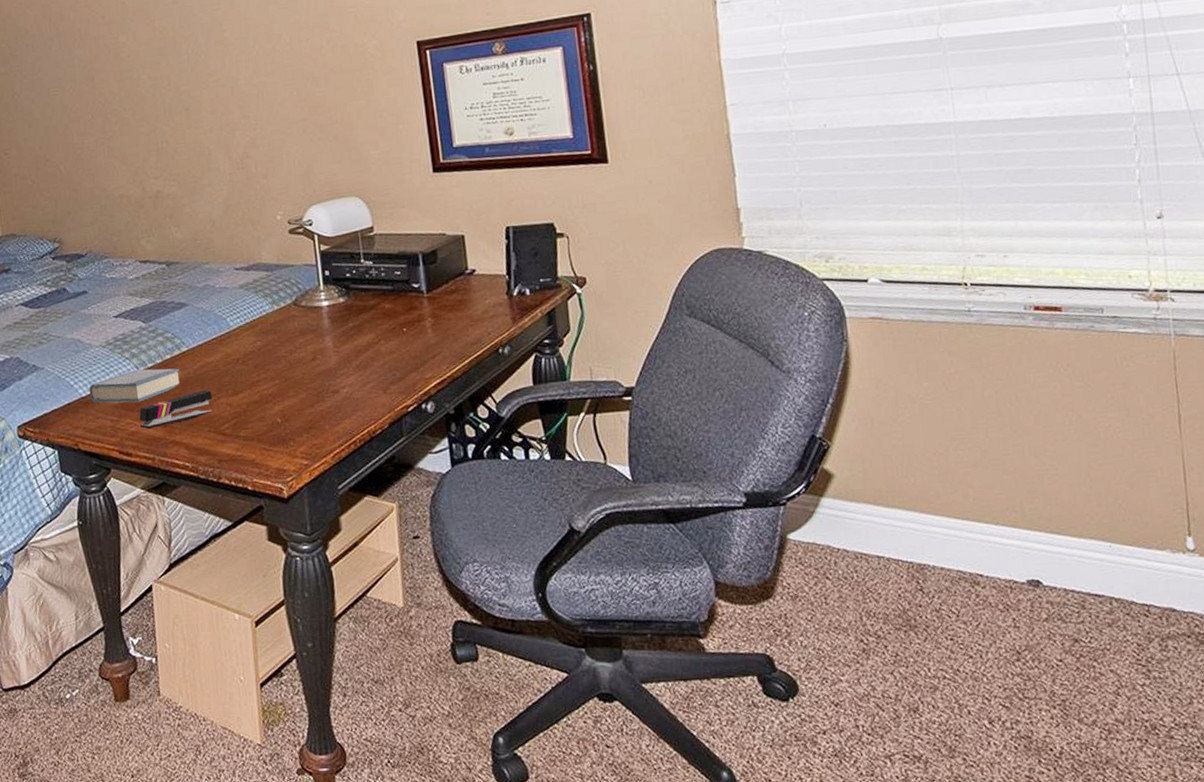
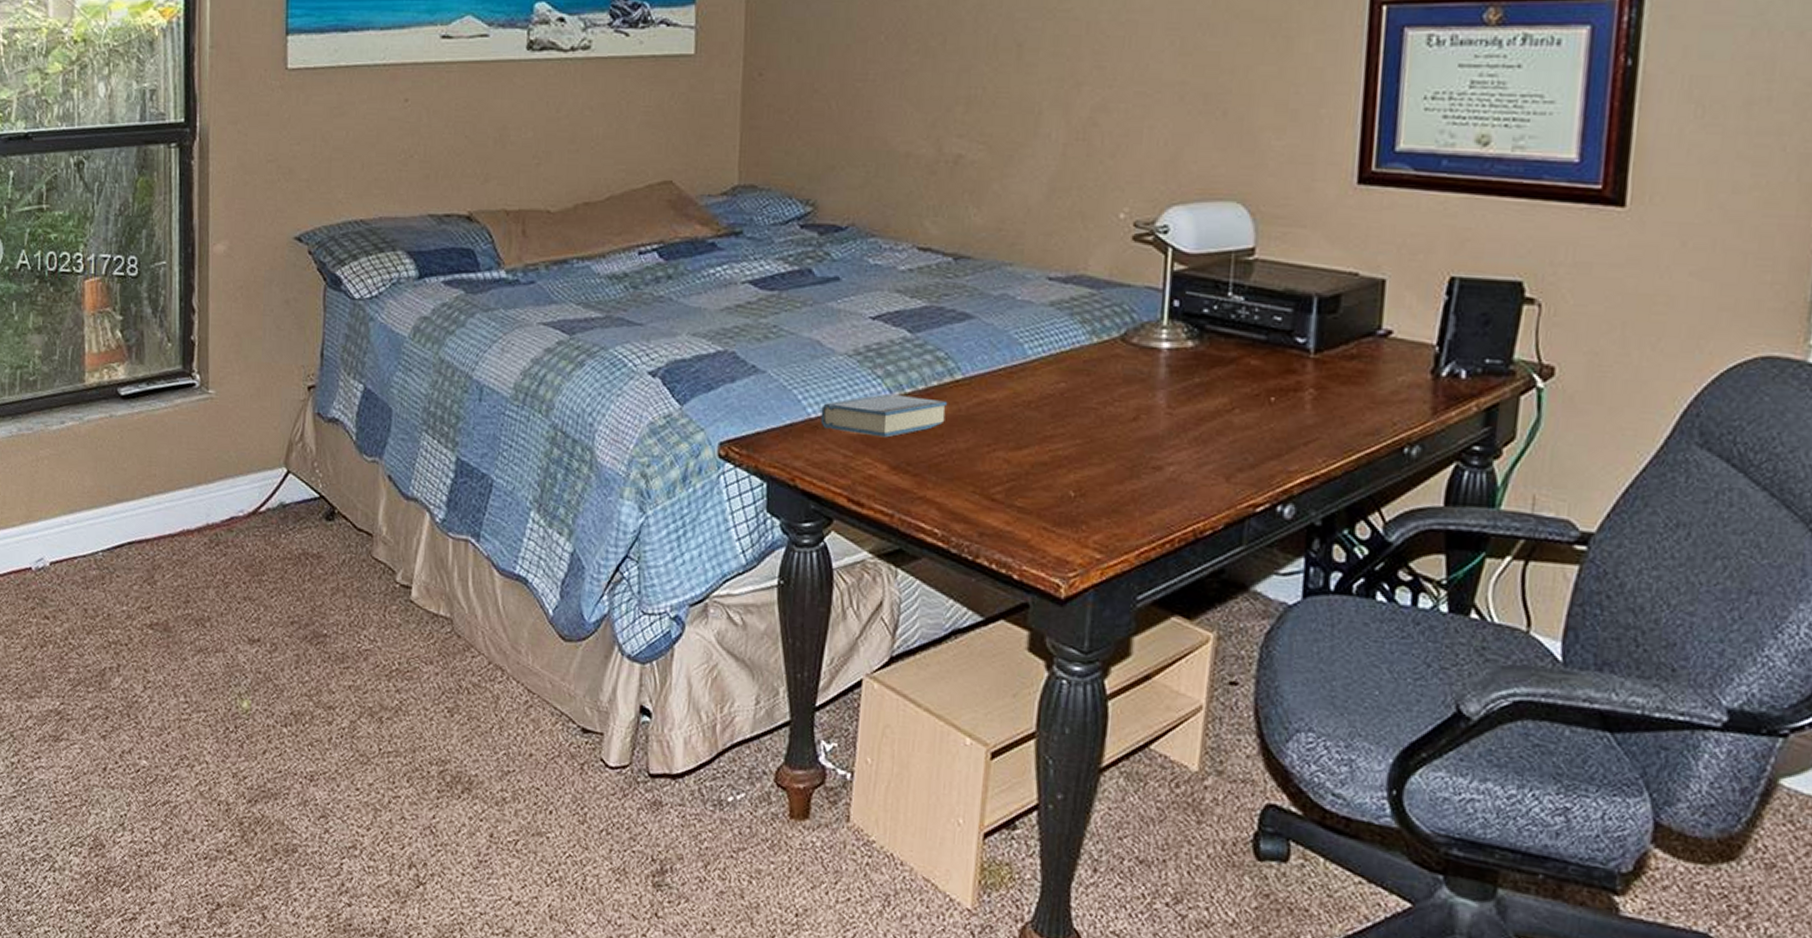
stapler: present [139,389,212,429] -> none [882,435,986,476]

